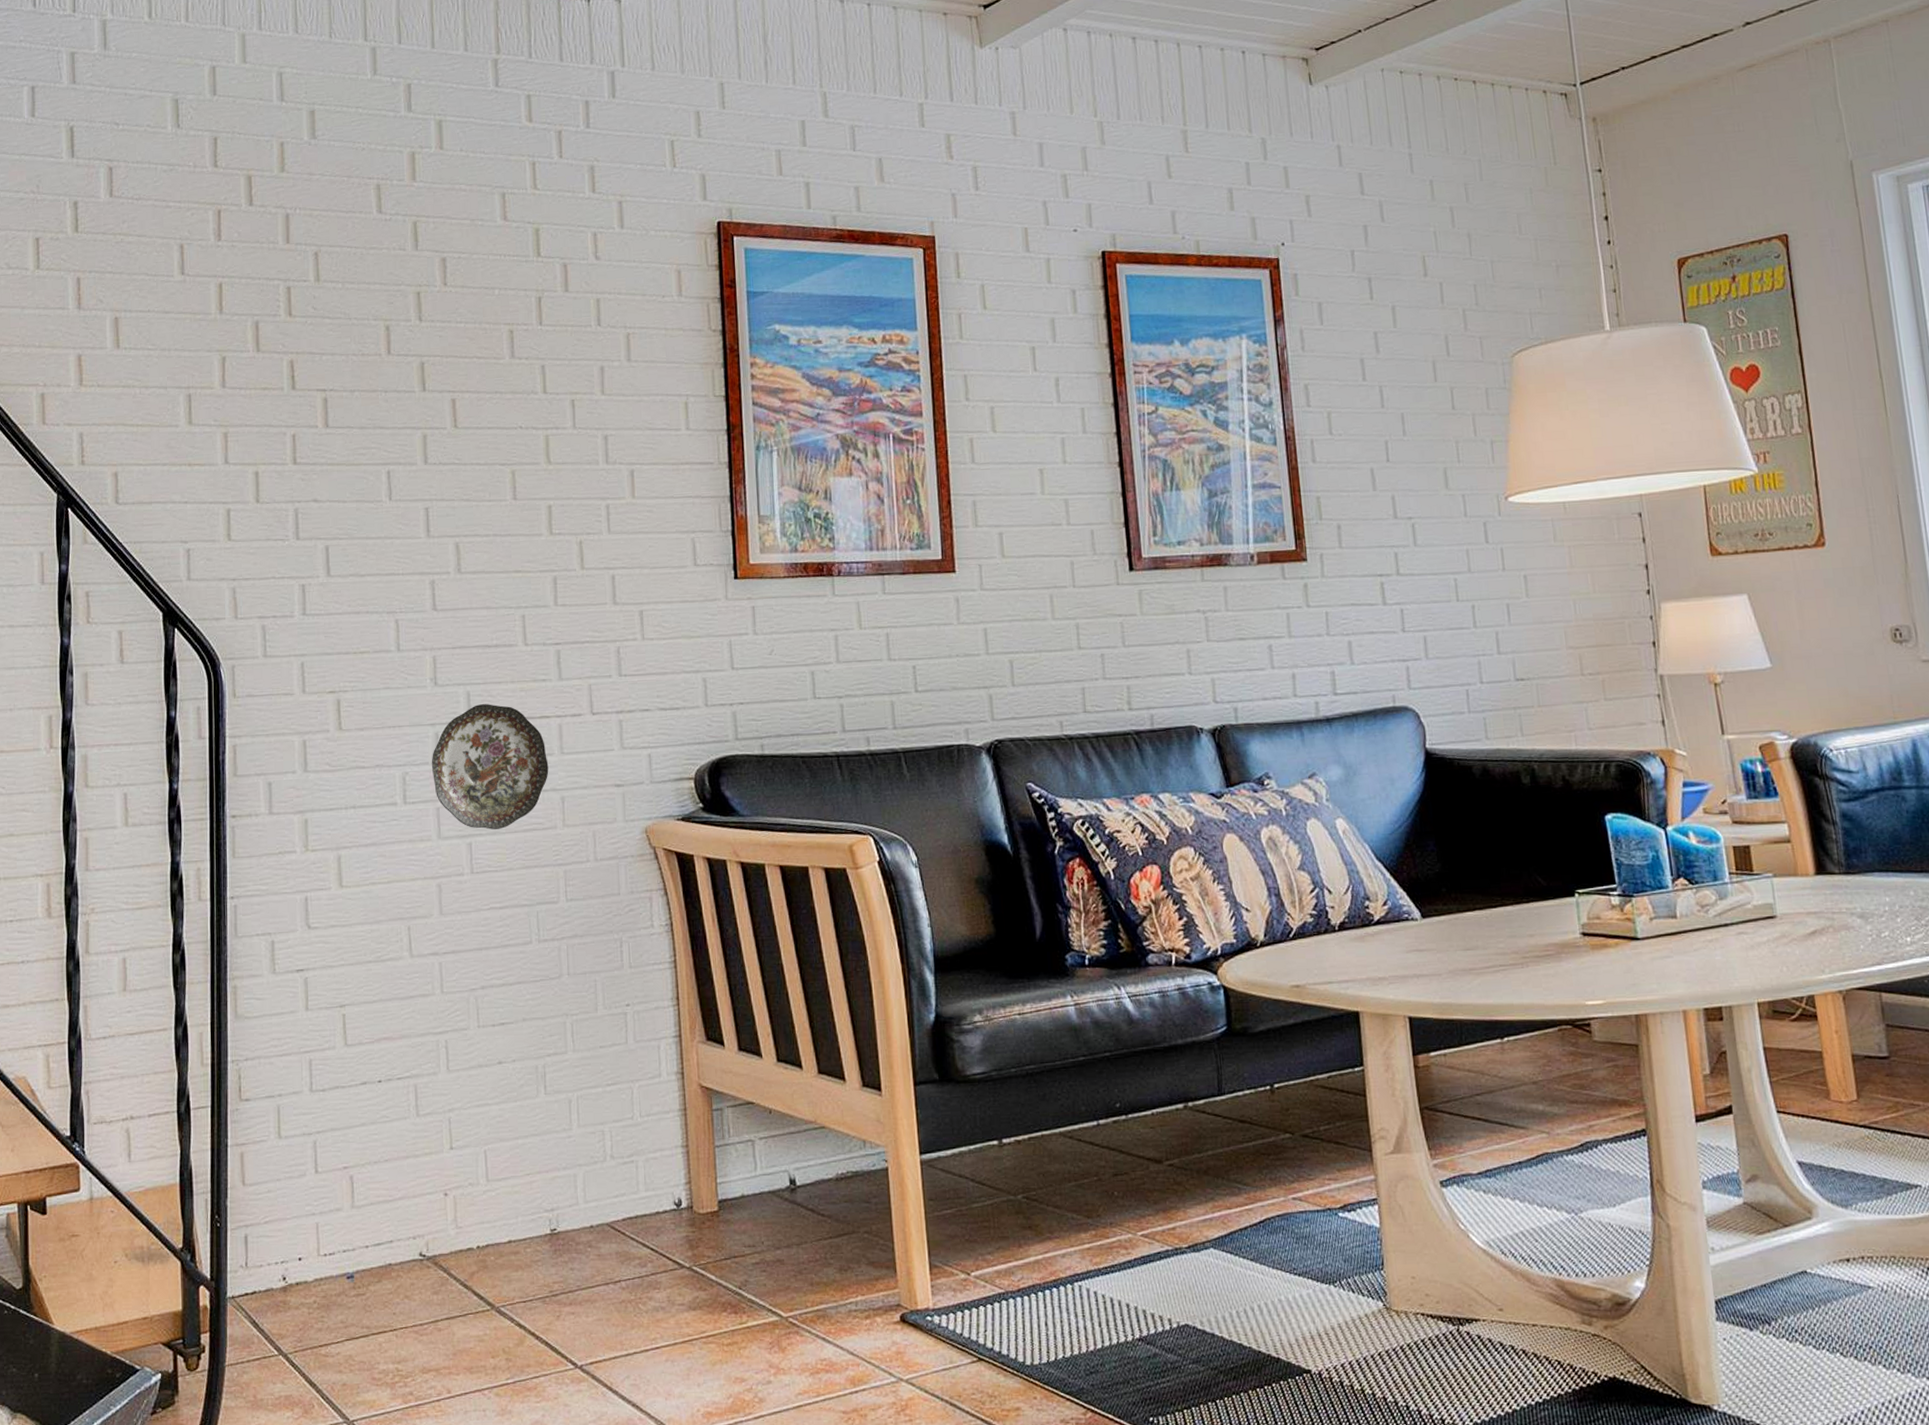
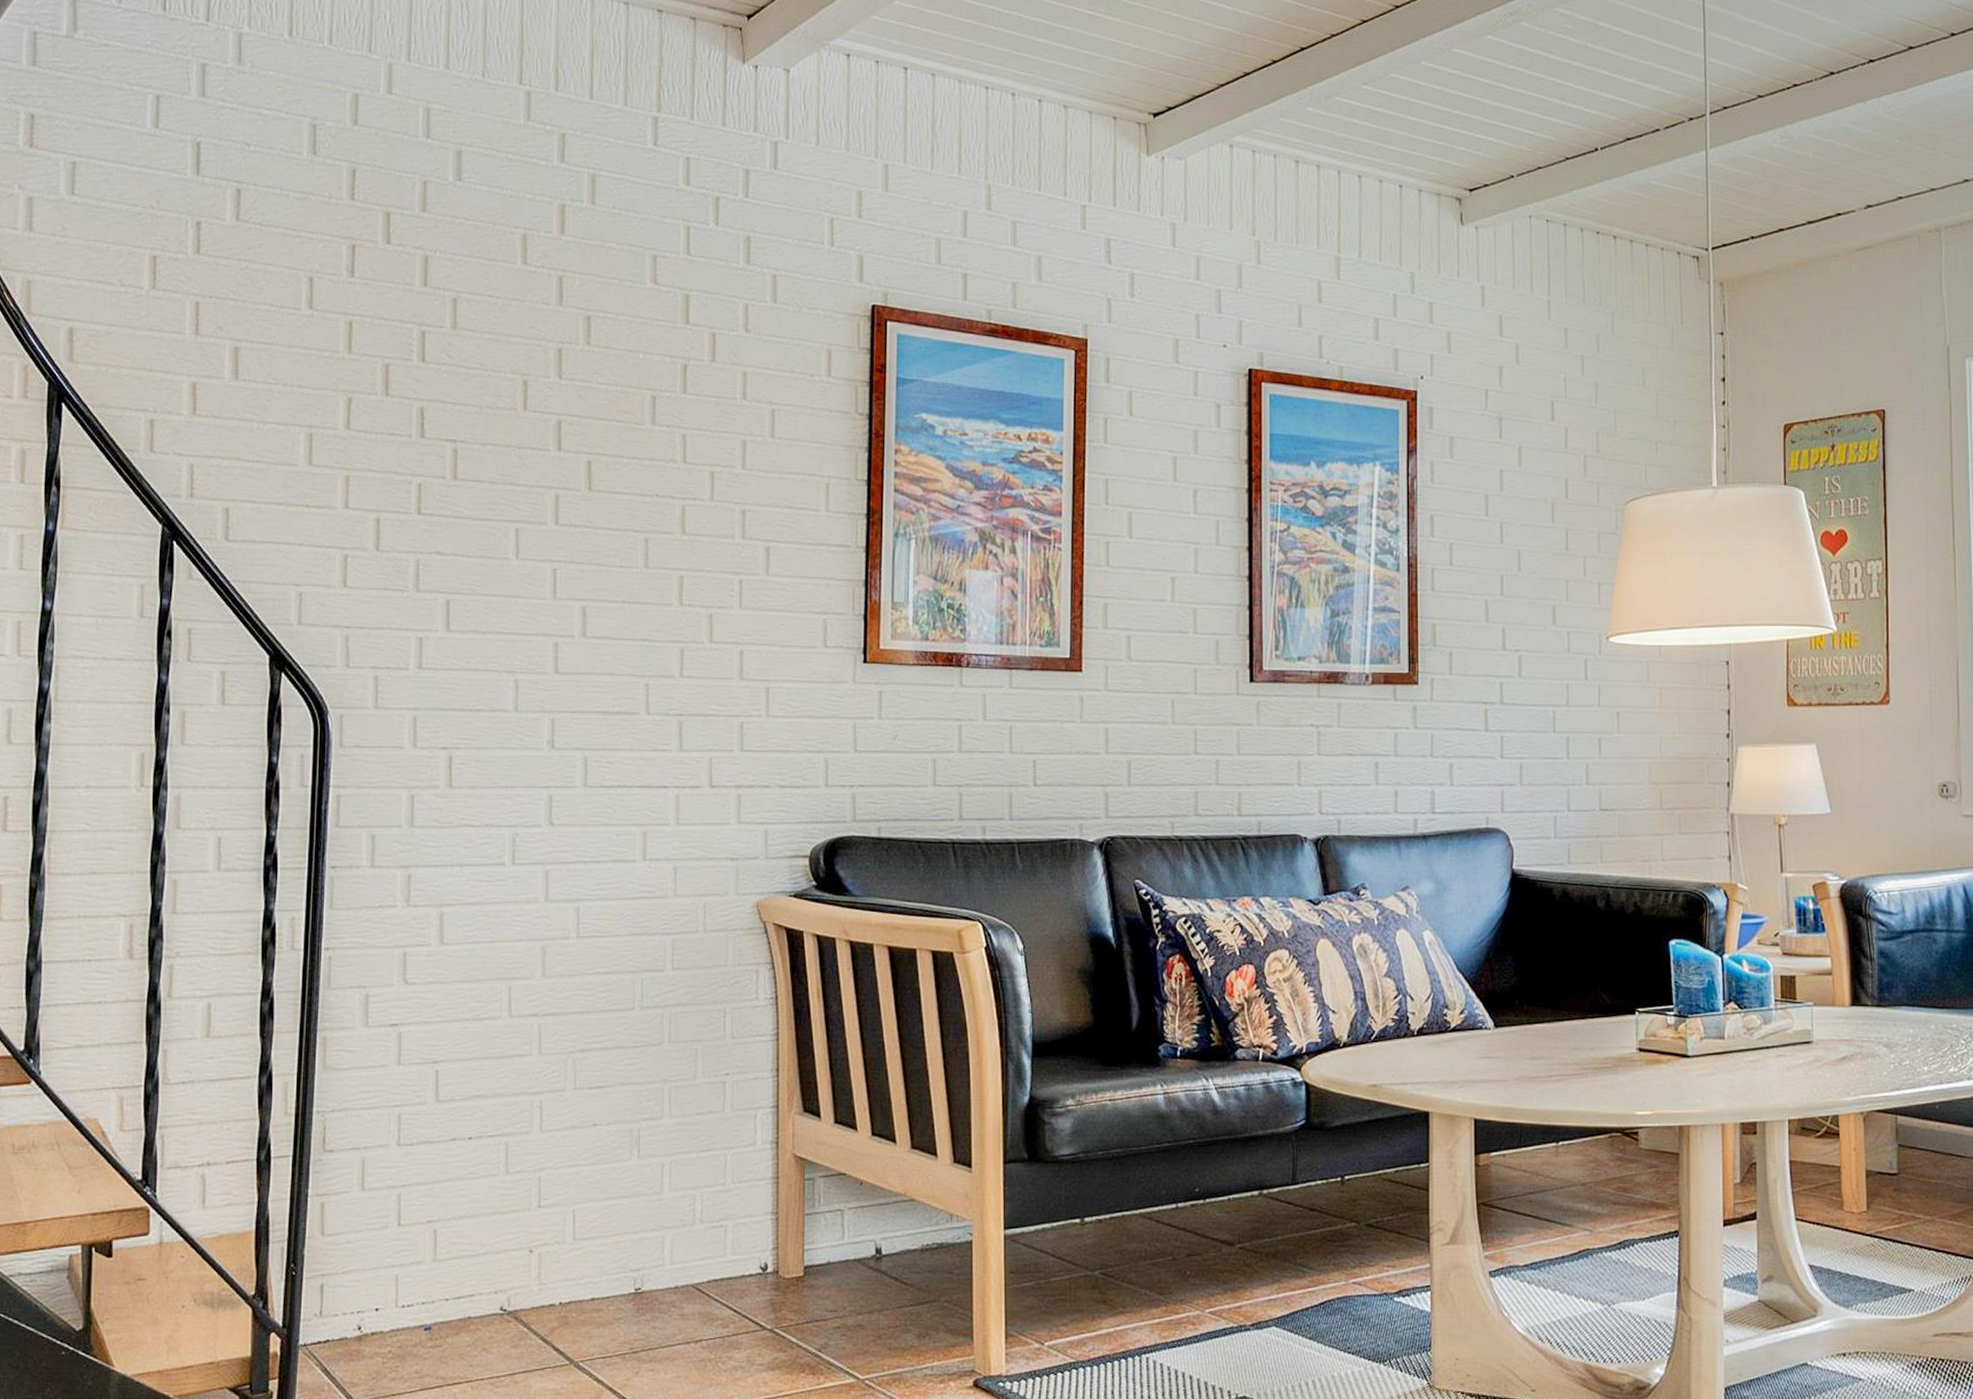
decorative plate: present [431,704,549,830] -> none [543,770,663,895]

